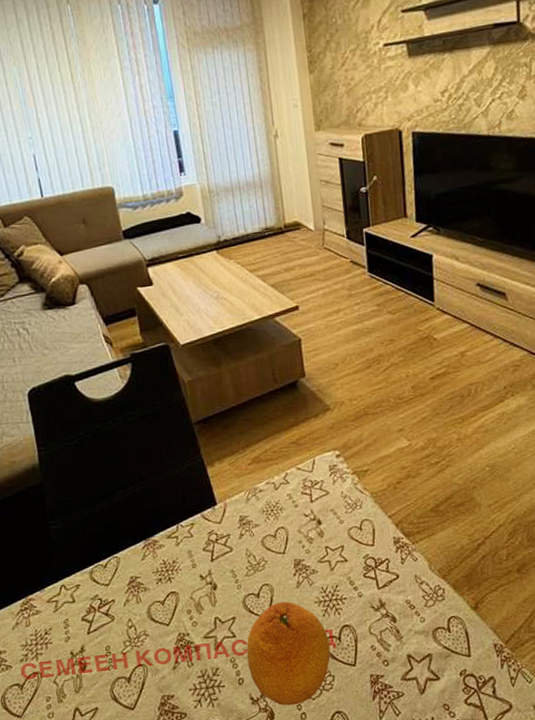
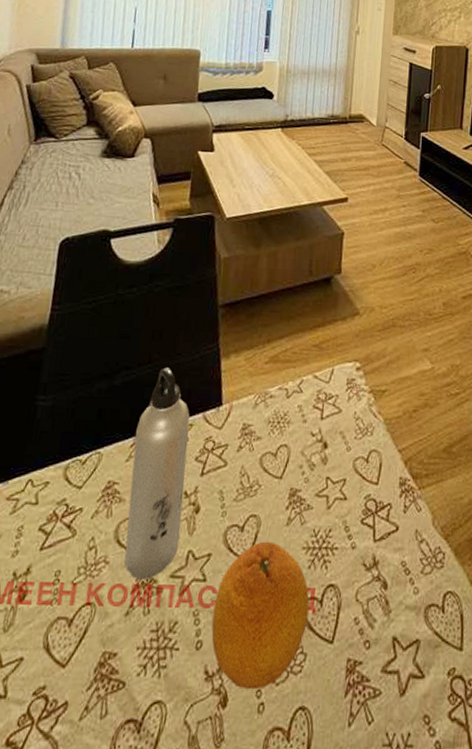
water bottle: none [144,482,205,644] -> present [124,367,190,581]

